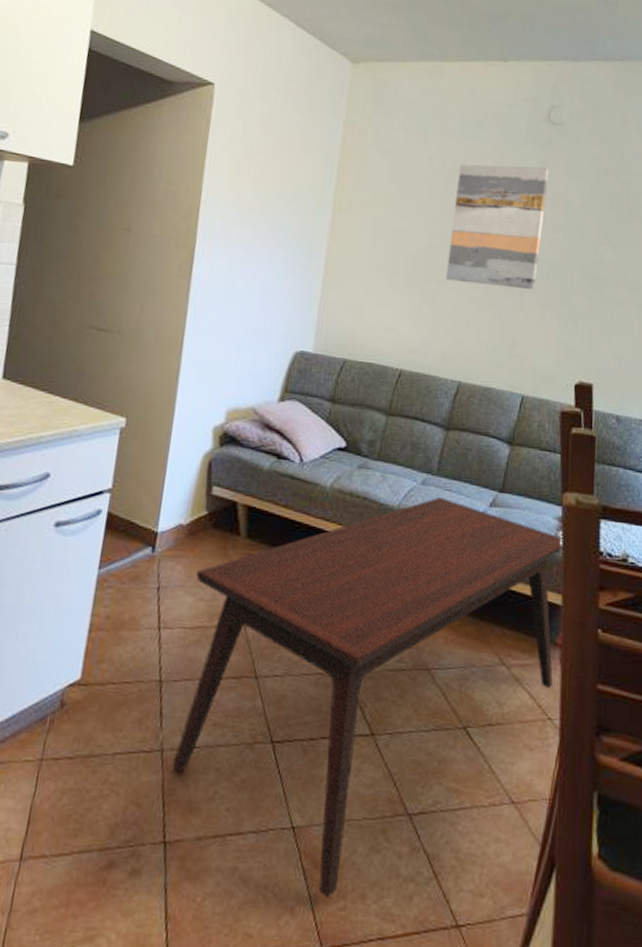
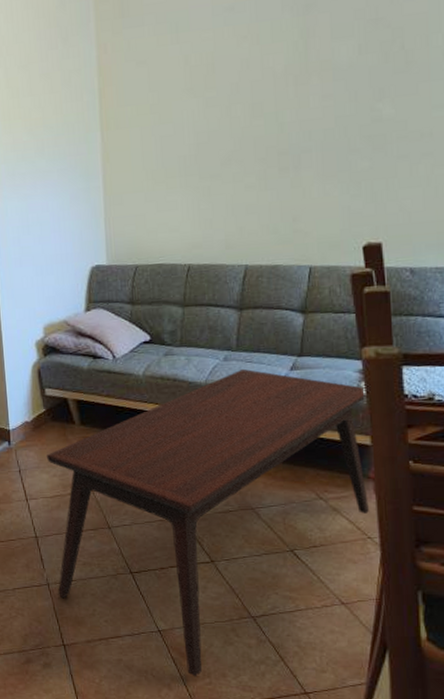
wall art: present [446,164,549,291] -> none [216,34,312,174]

